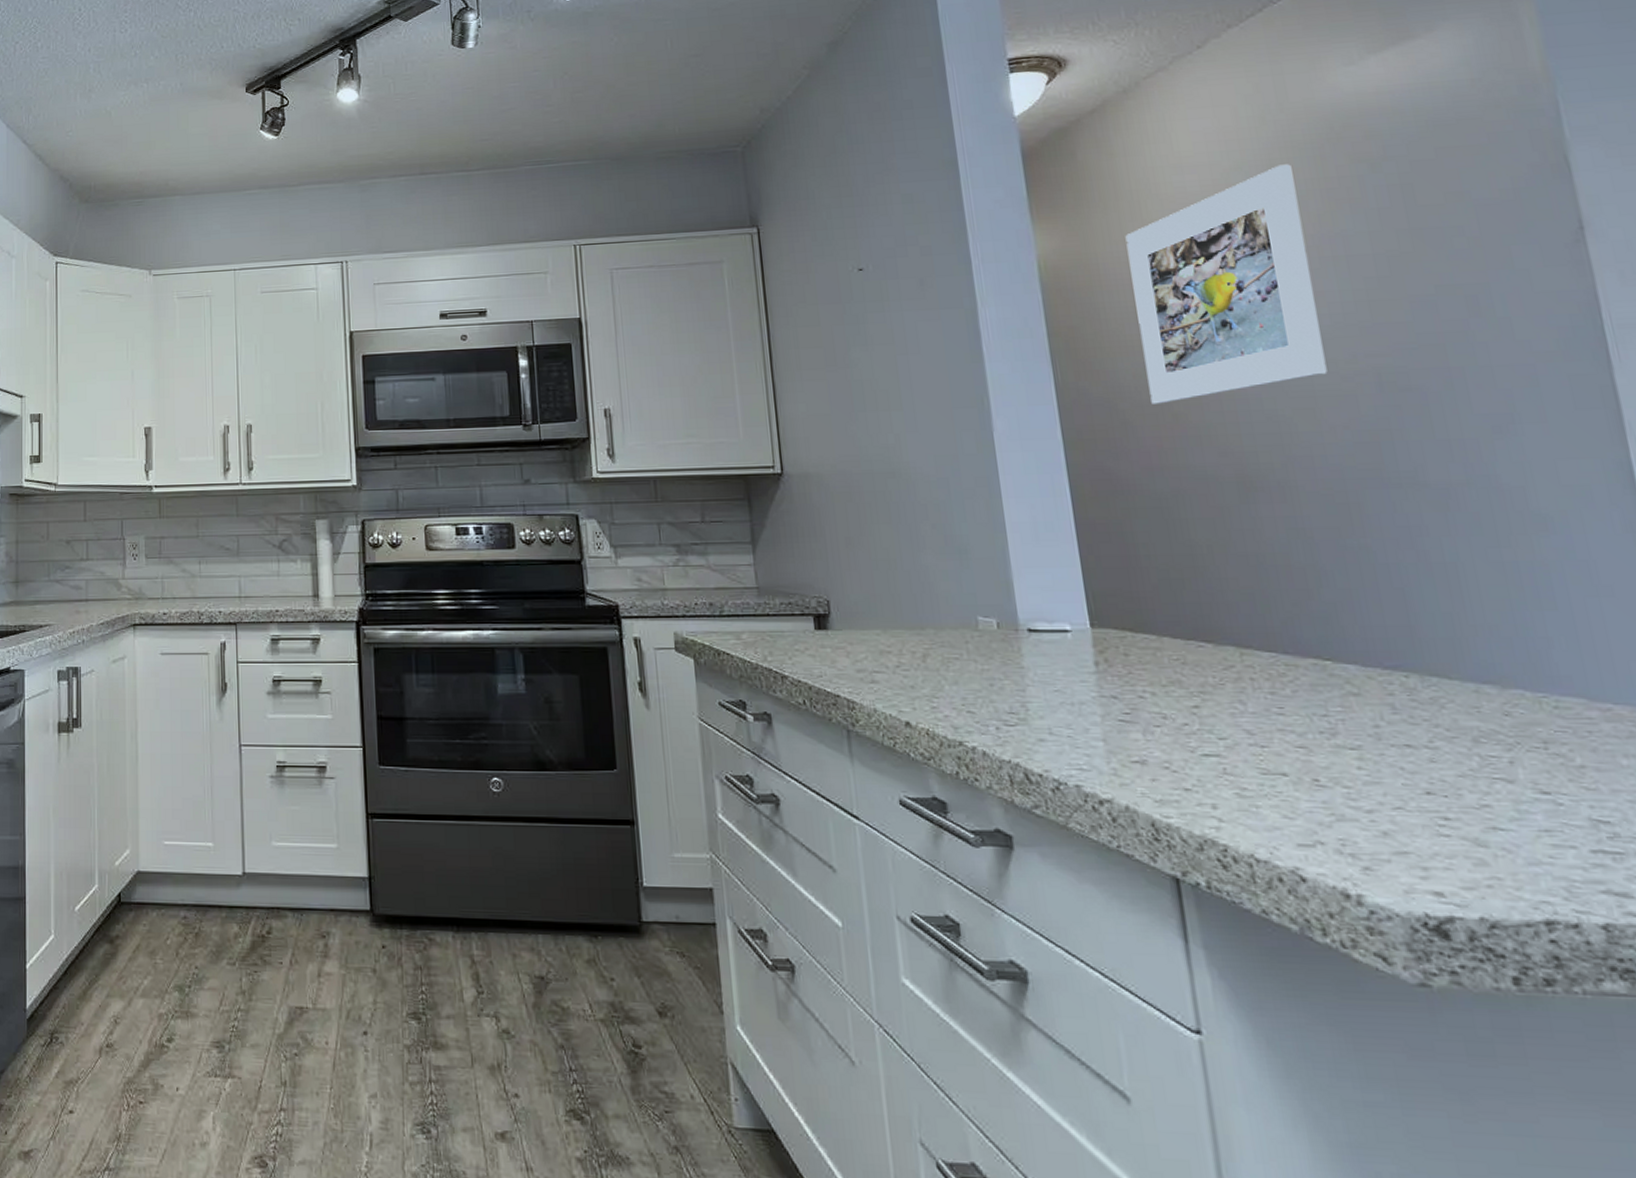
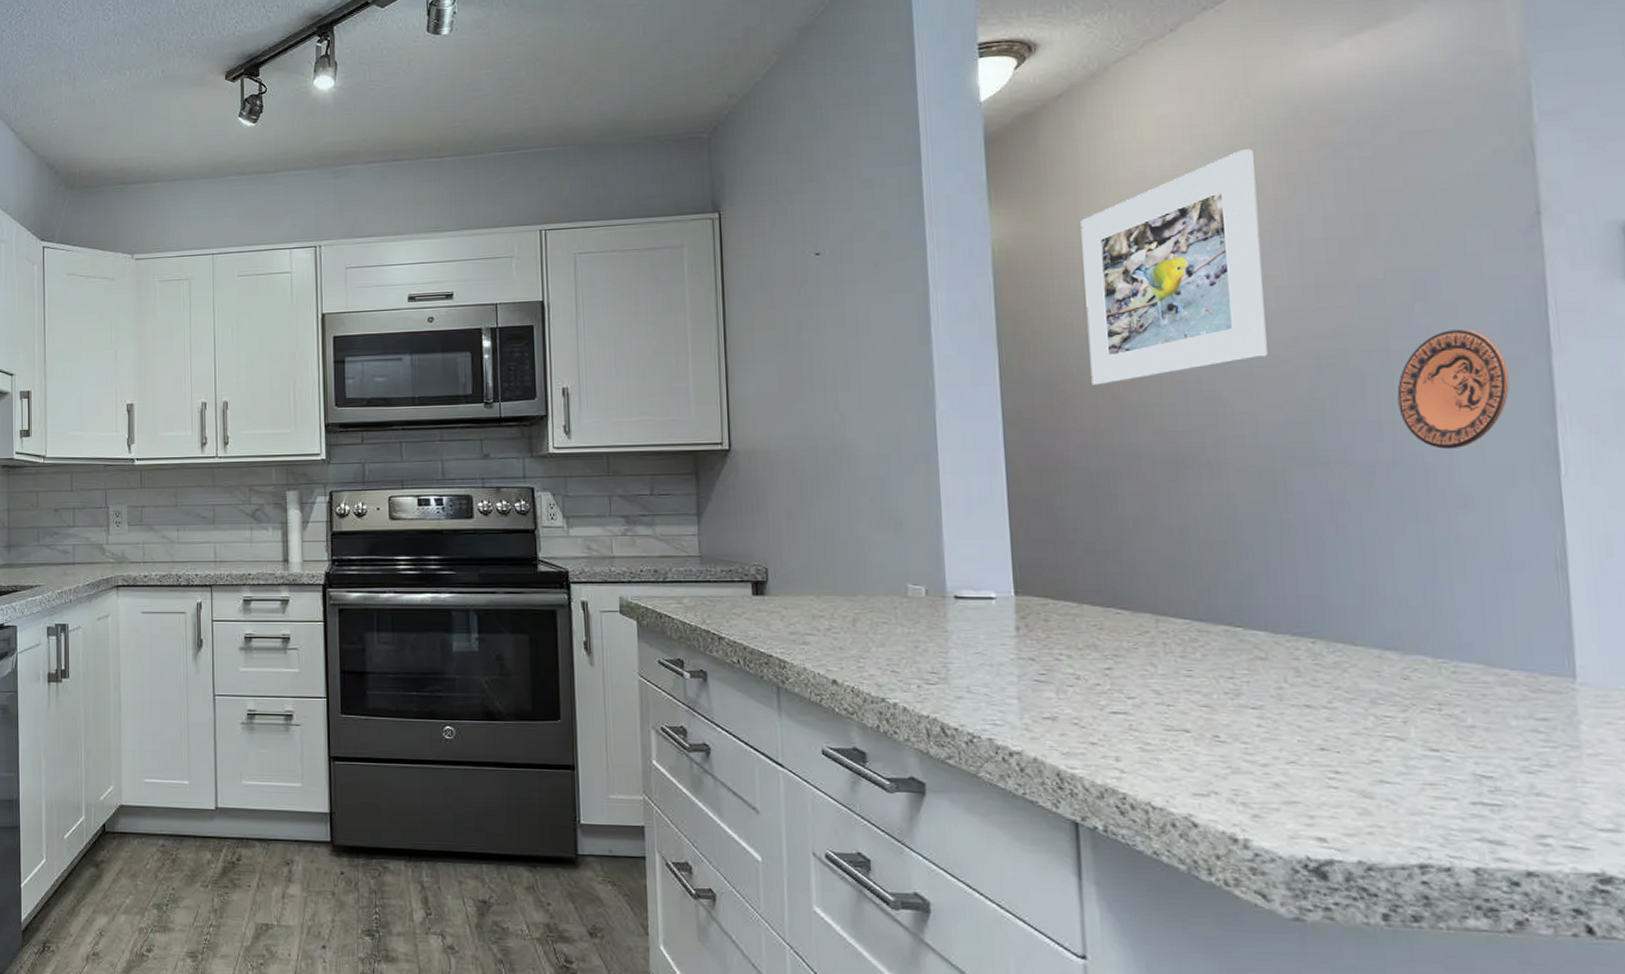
decorative plate: none [1462,345,1576,470] -> present [1397,329,1510,450]

